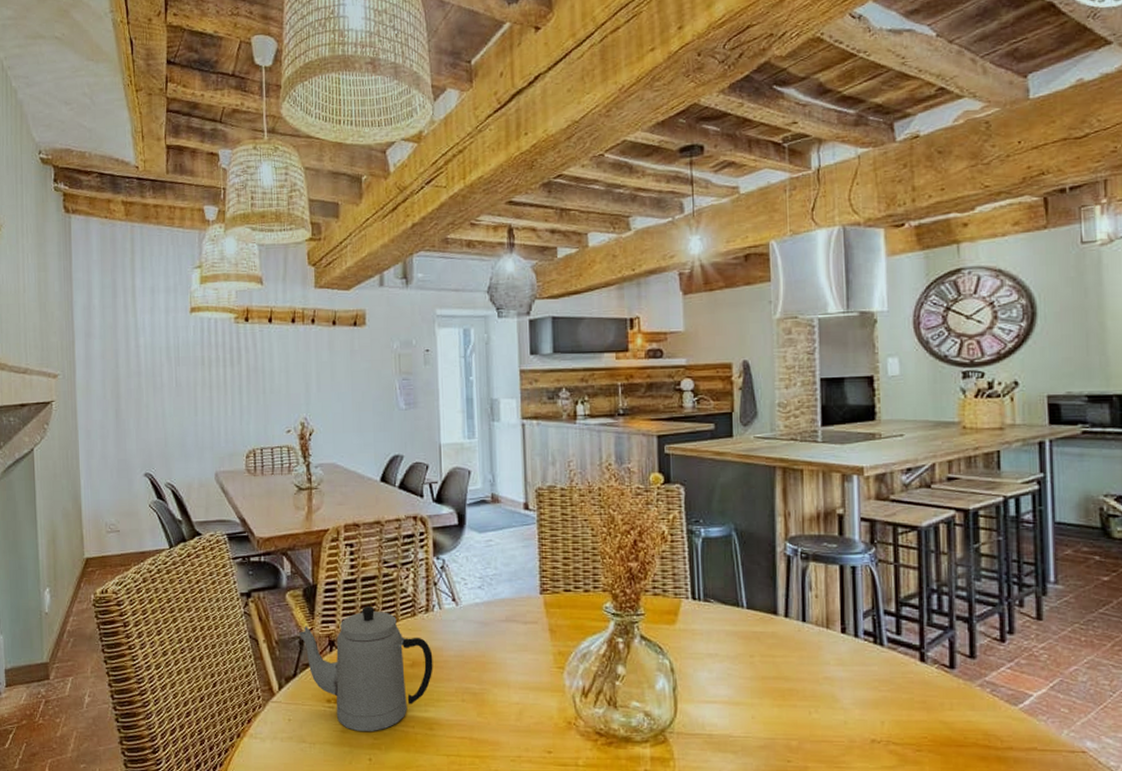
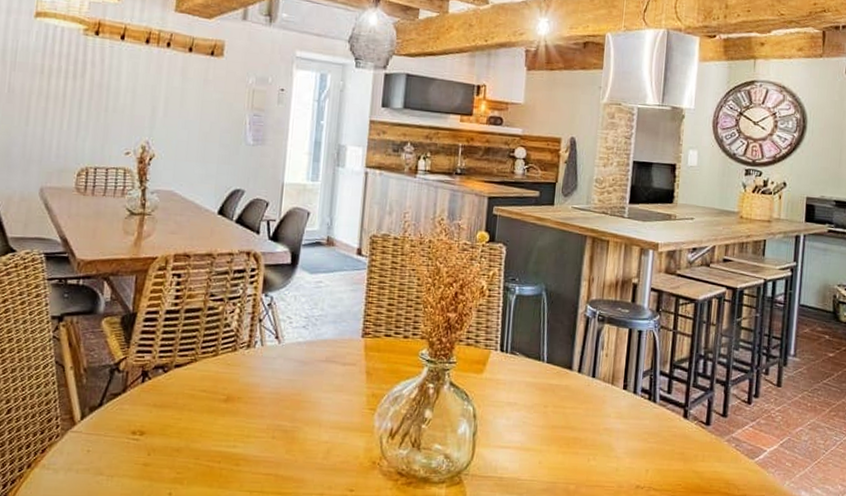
teapot: present [298,605,433,731] -> none [110,337,249,465]

